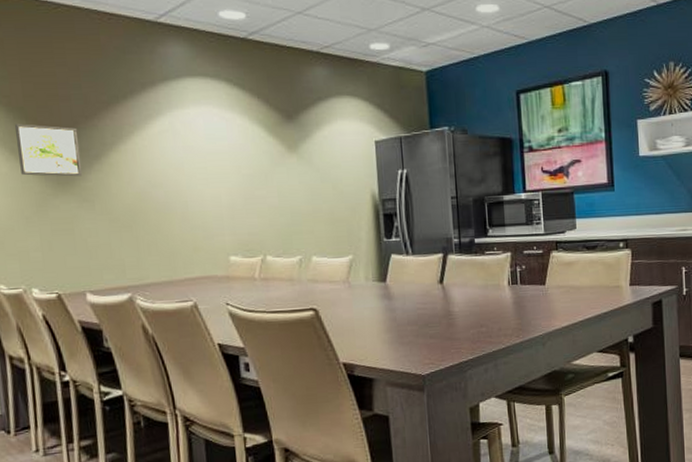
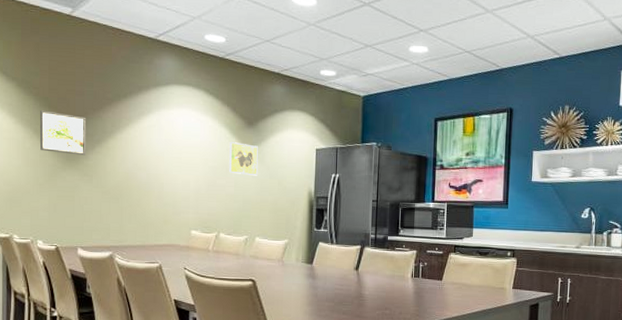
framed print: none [264,142,305,182] -> present [228,142,258,176]

